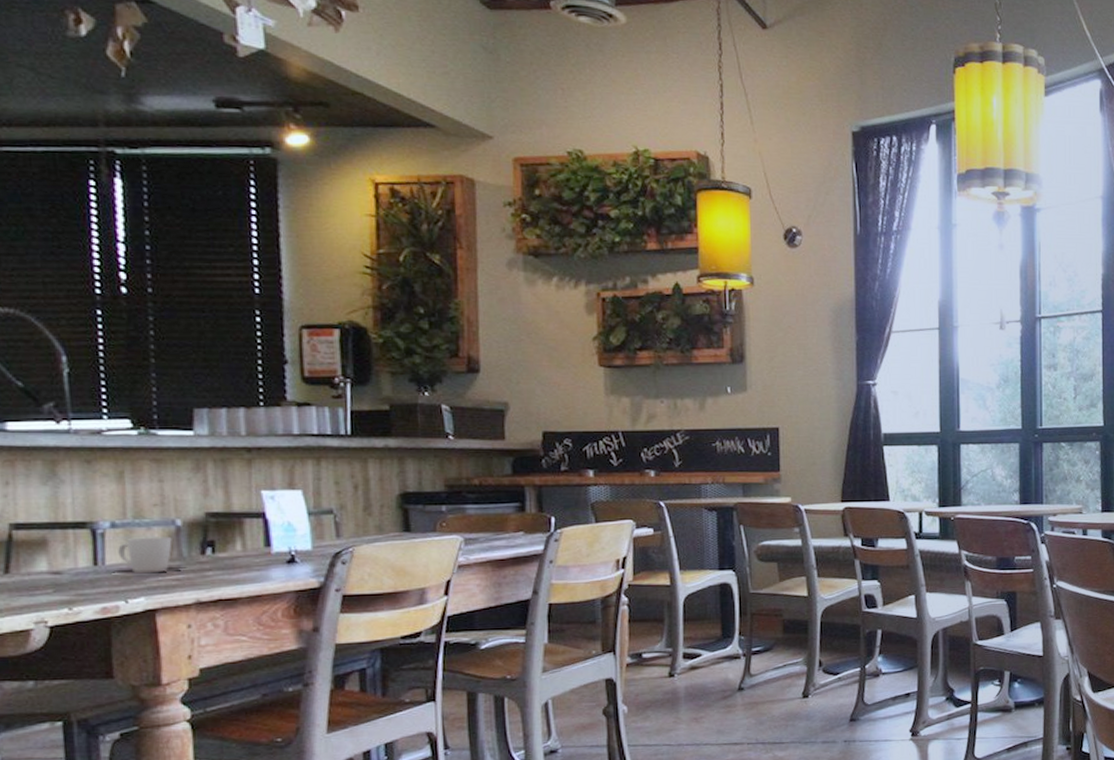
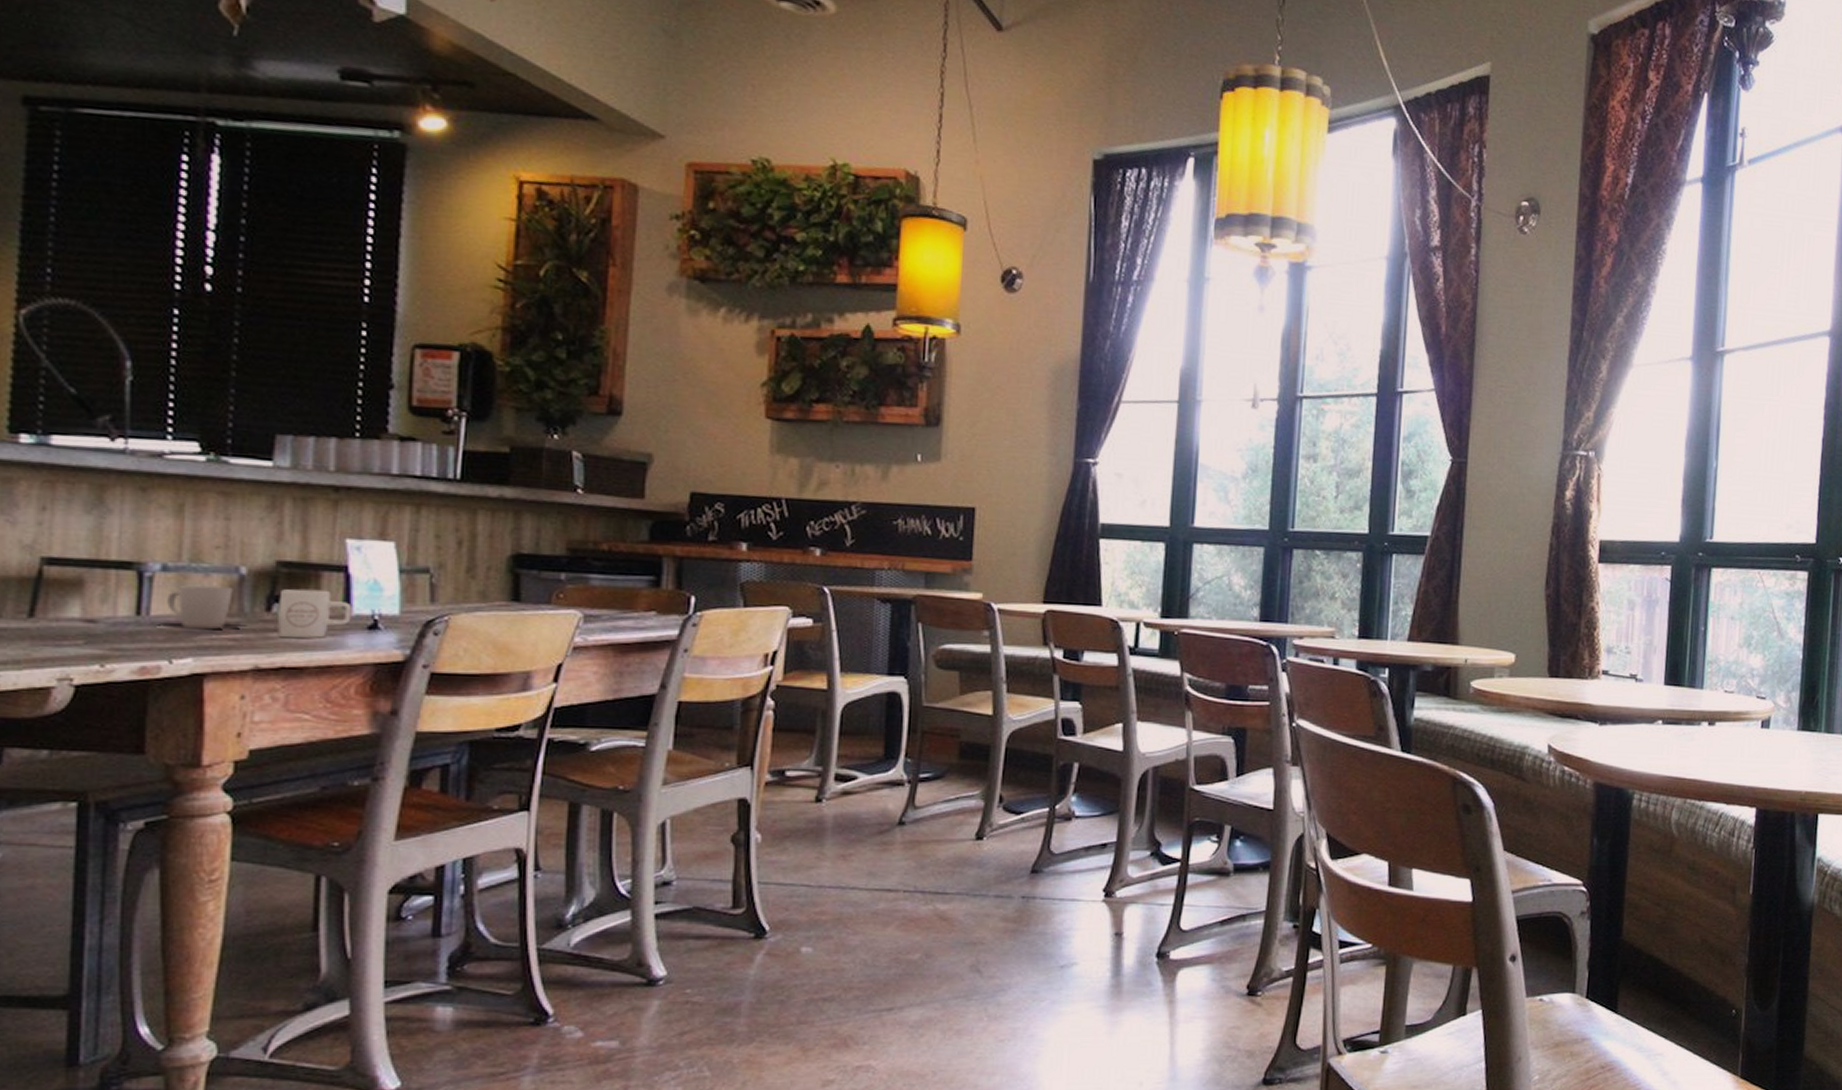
mug: none [210,533,273,576] -> present [276,588,352,639]

